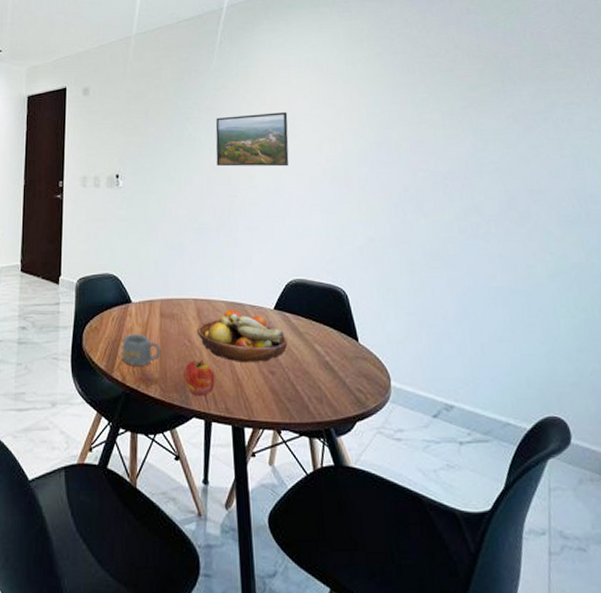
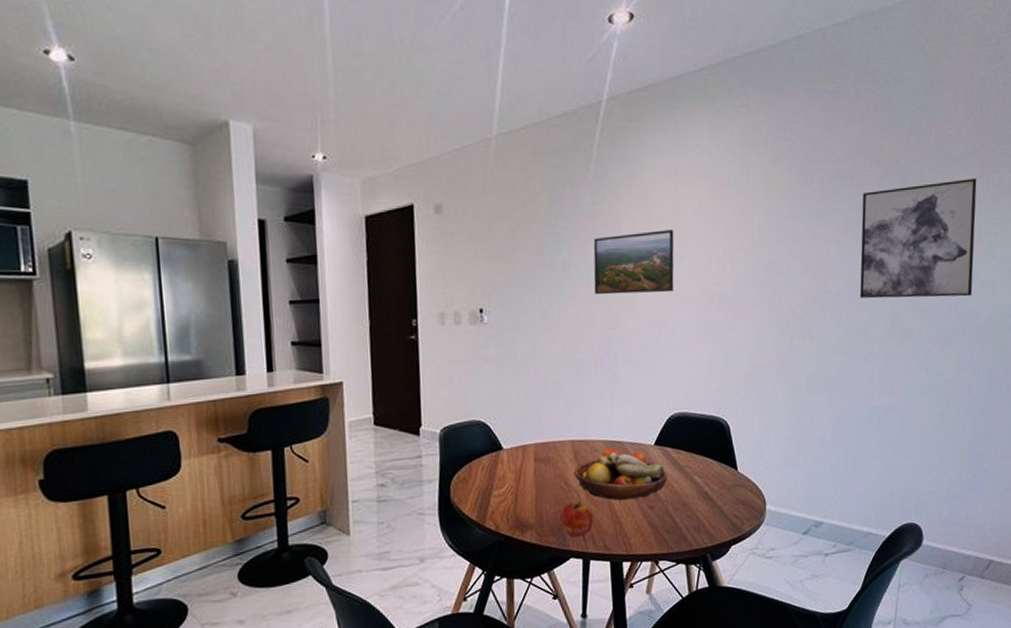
mug: present [122,334,162,367] -> none [494,481,537,514]
wall art: none [464,71,591,182] -> present [859,177,977,299]

